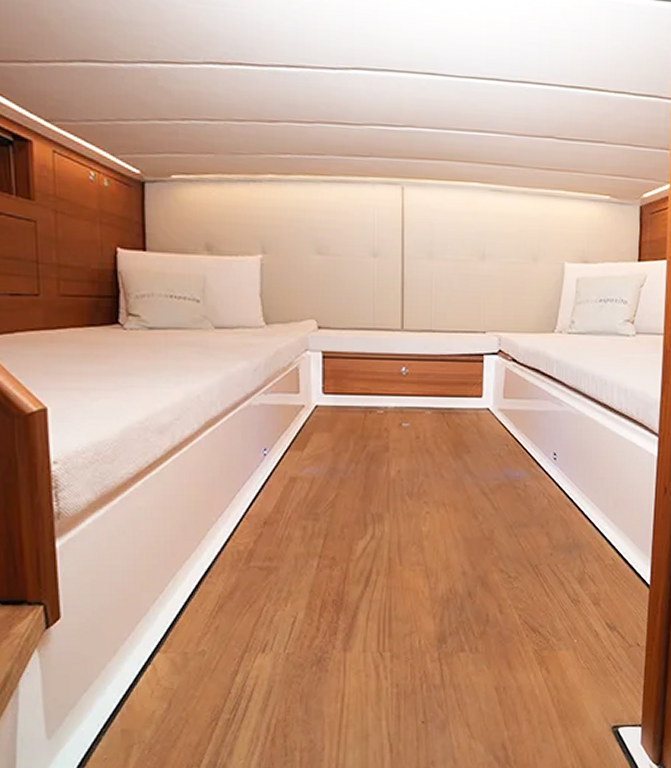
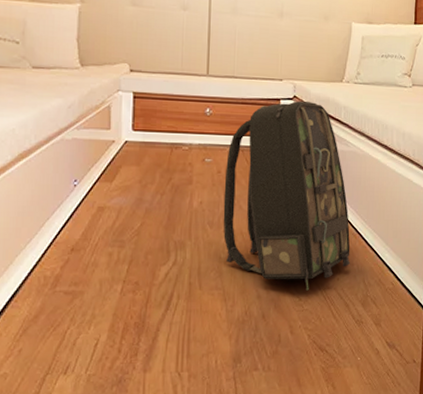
backpack: none [423,355,565,567] -> present [223,101,351,291]

